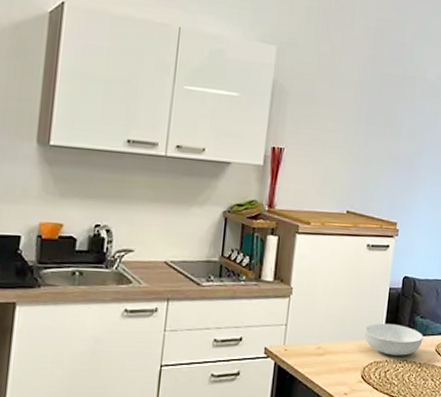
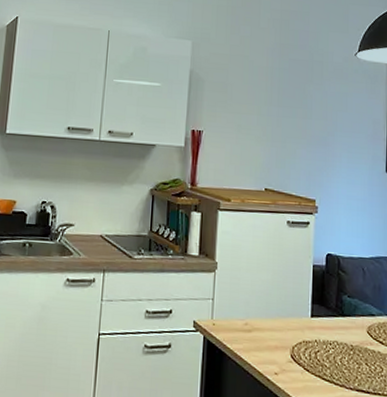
serving bowl: present [363,323,424,356] -> none [289,301,353,337]

